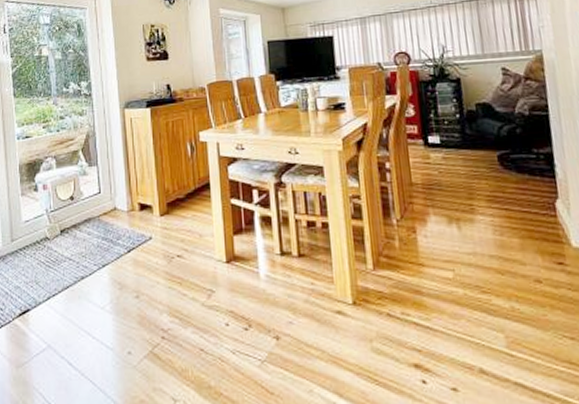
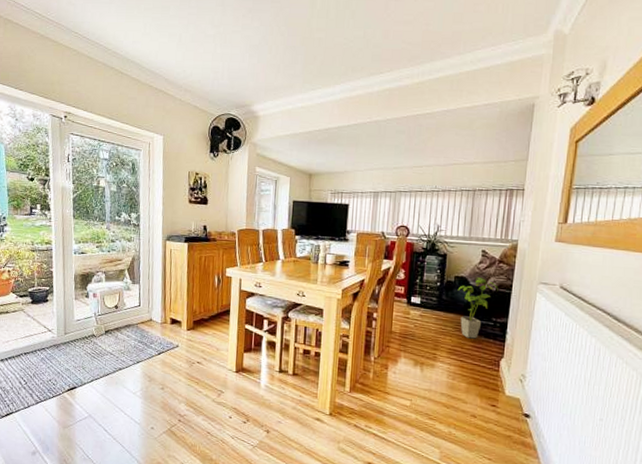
house plant: none [482,101,532,179] -> present [457,277,498,339]

